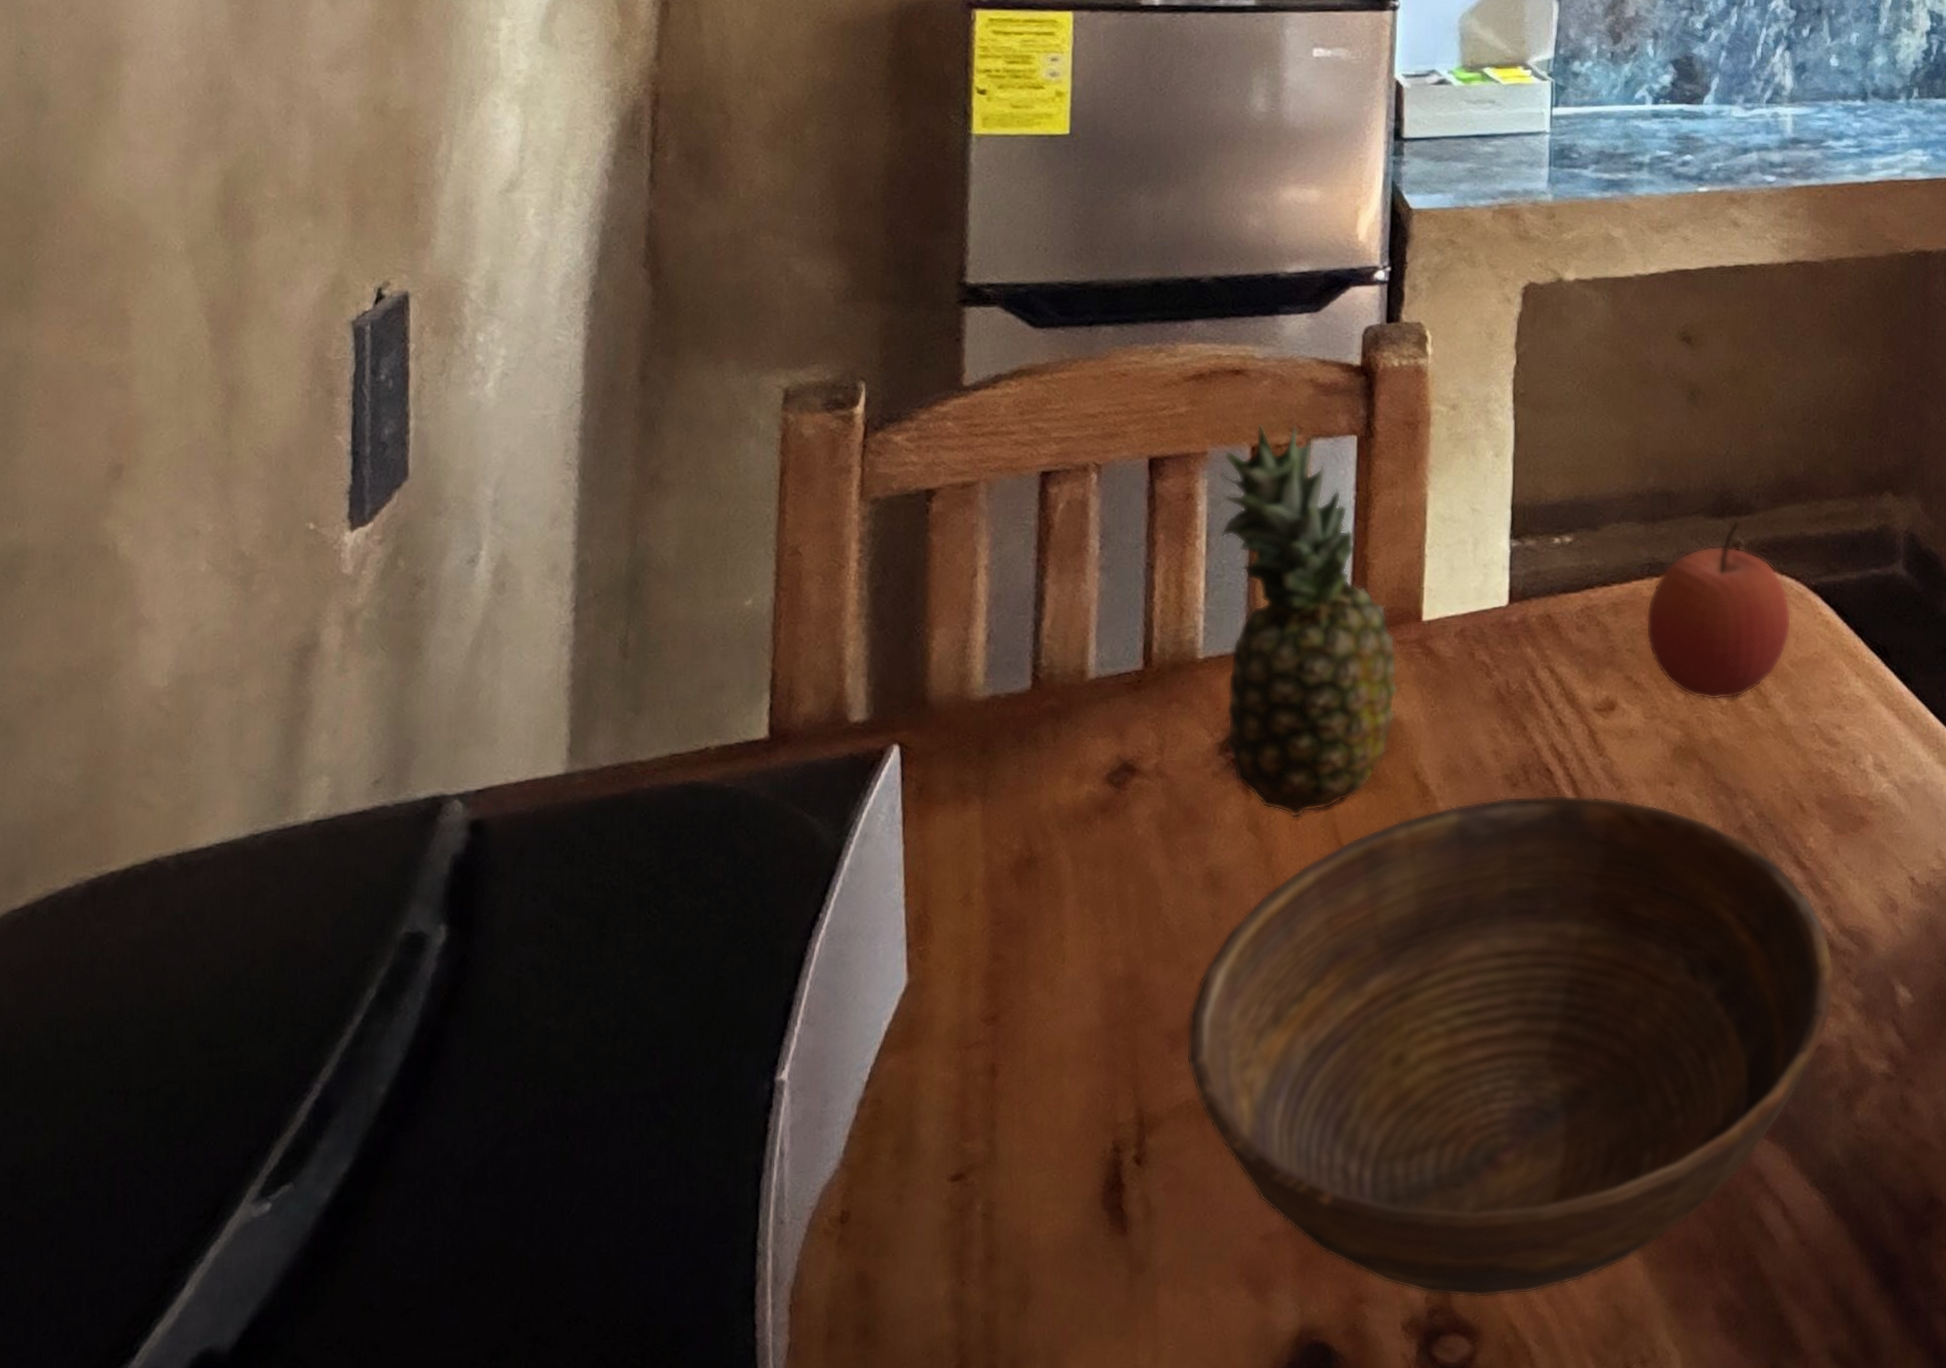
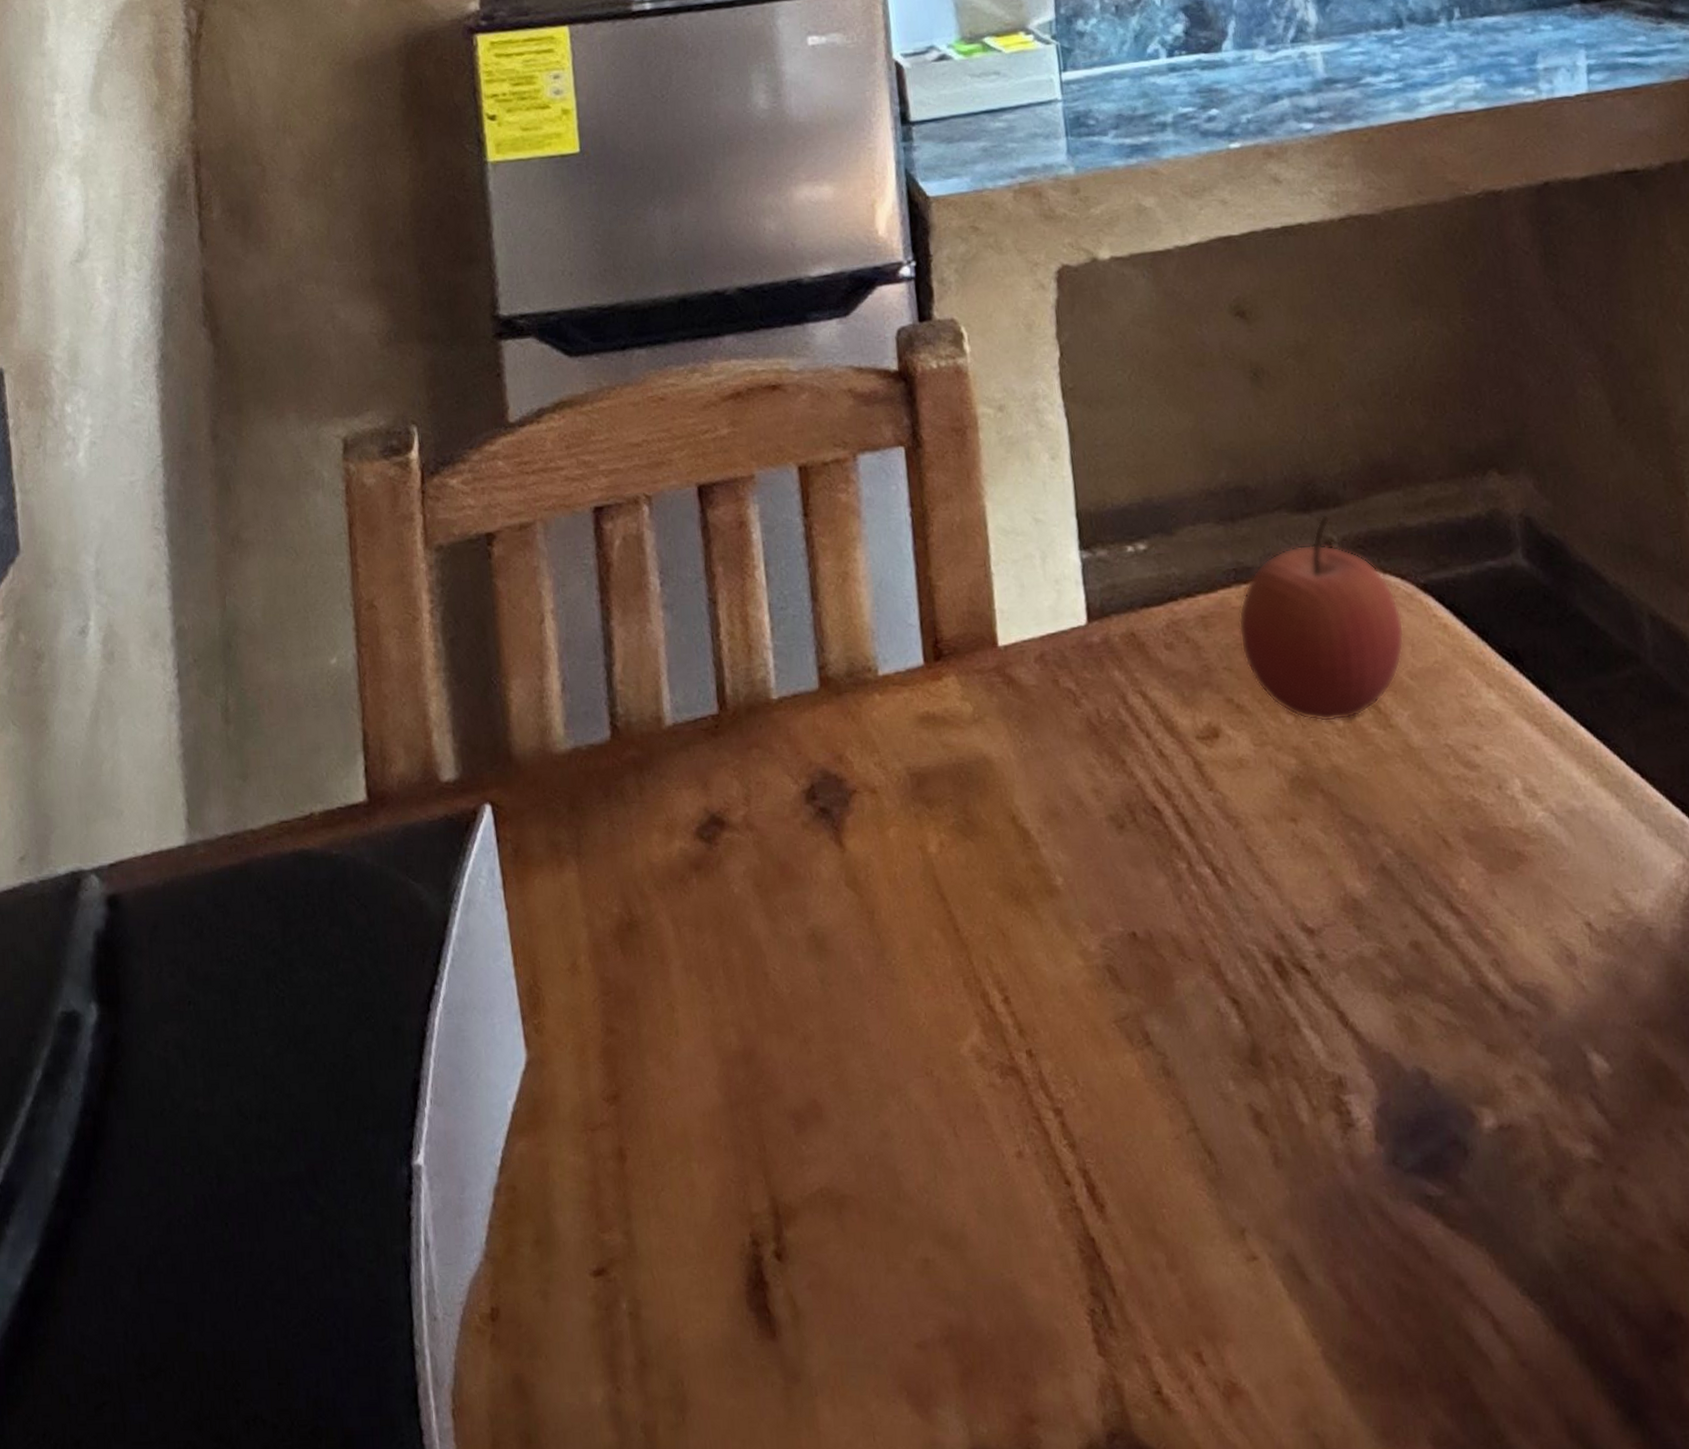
bowl: present [1186,794,1835,1298] -> none [810,836,1518,1421]
fruit: present [1220,423,1400,818] -> none [771,438,985,871]

